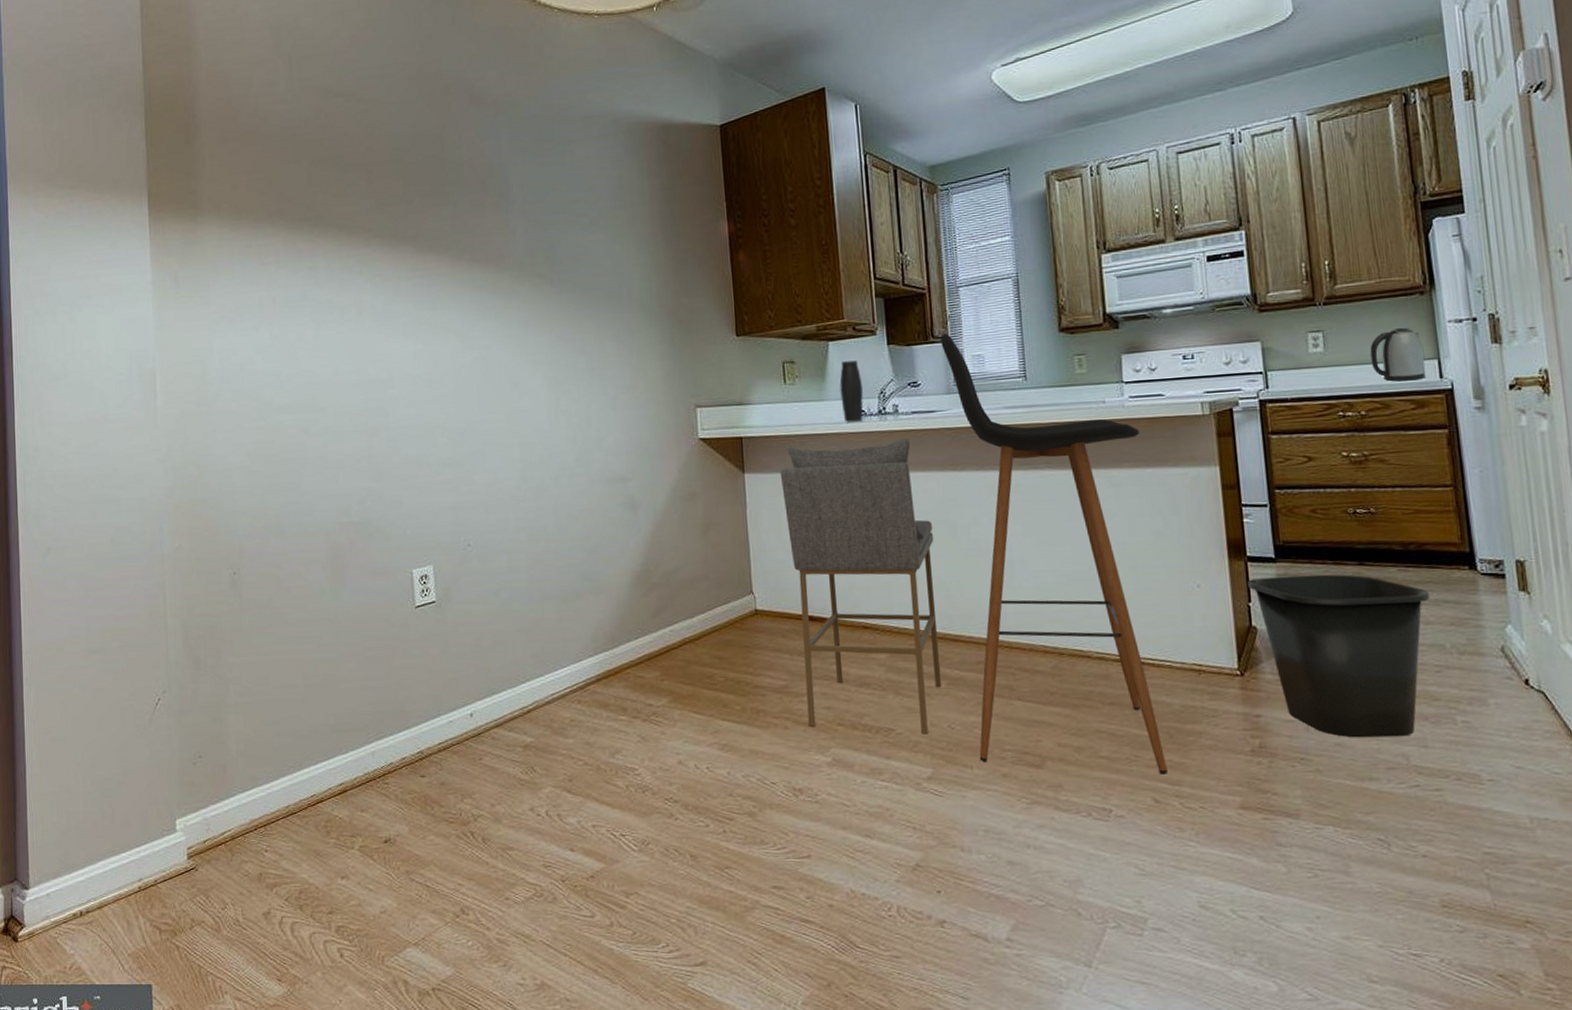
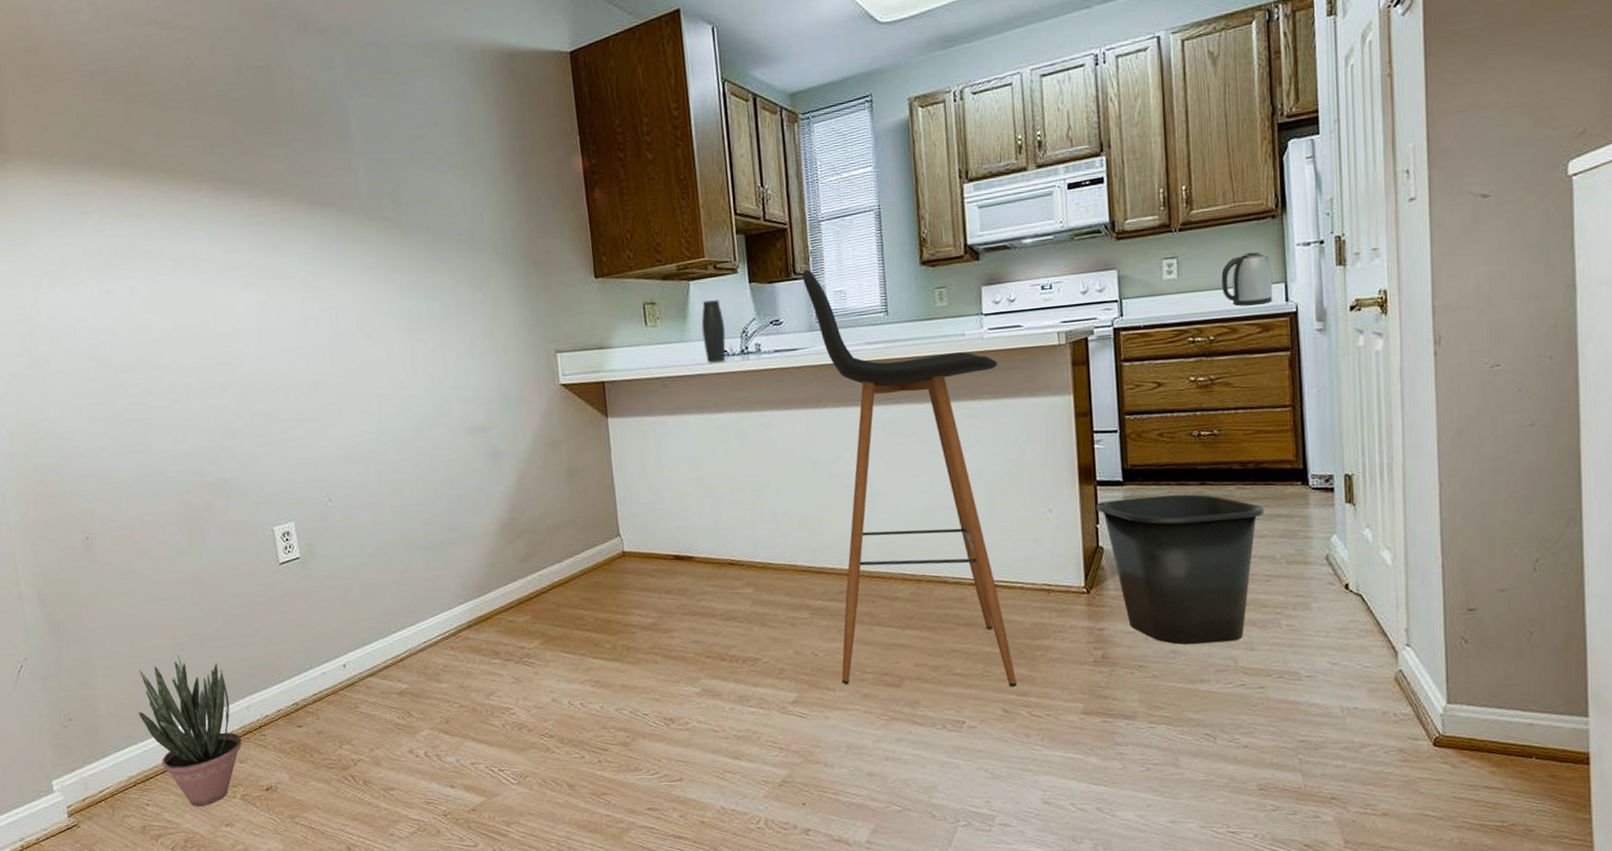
potted plant: none [266,695,365,855] -> present [138,655,242,806]
bar stool: present [780,438,942,735] -> none [643,377,806,662]

